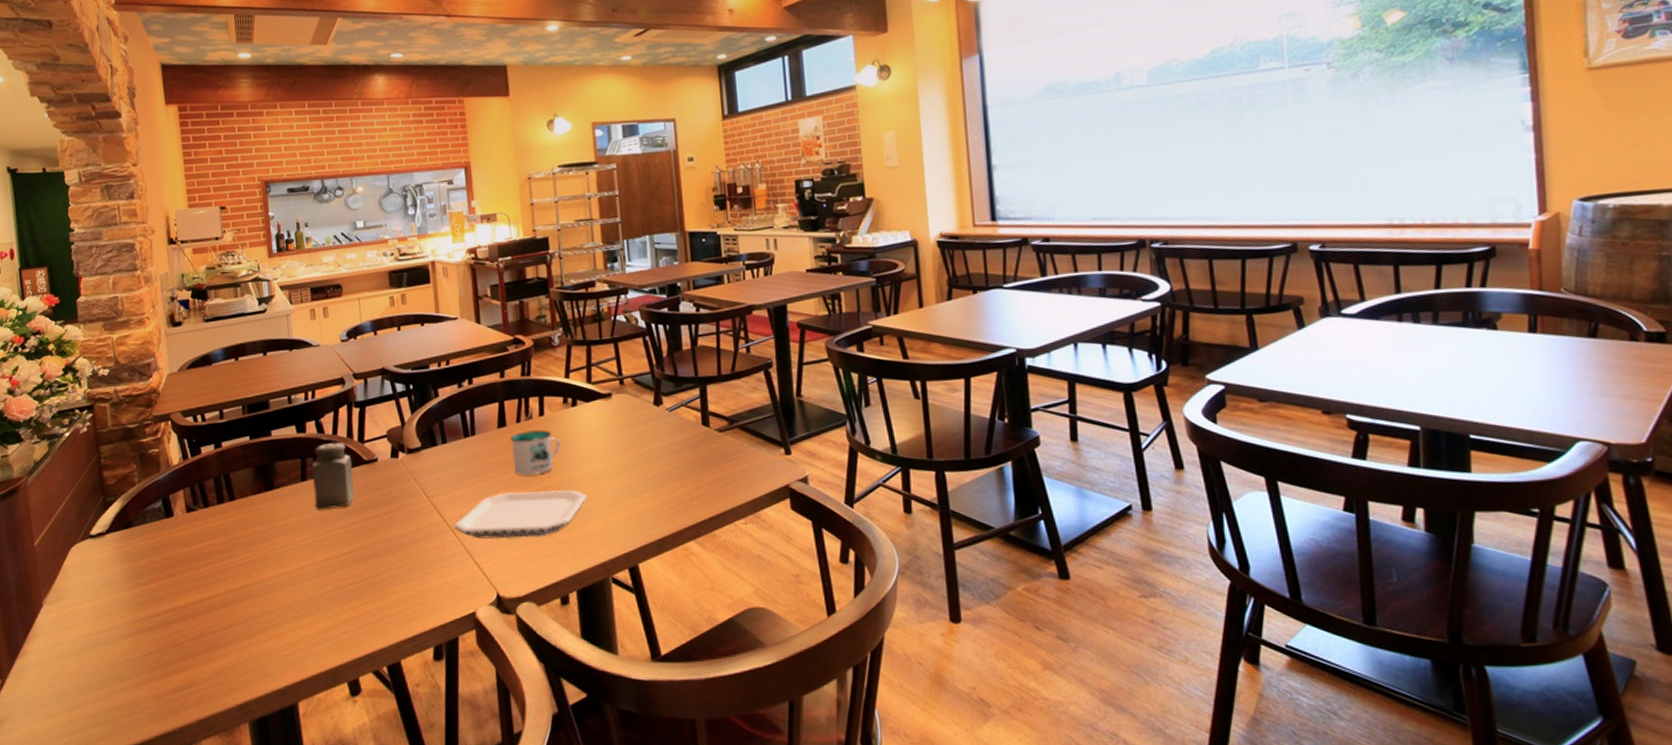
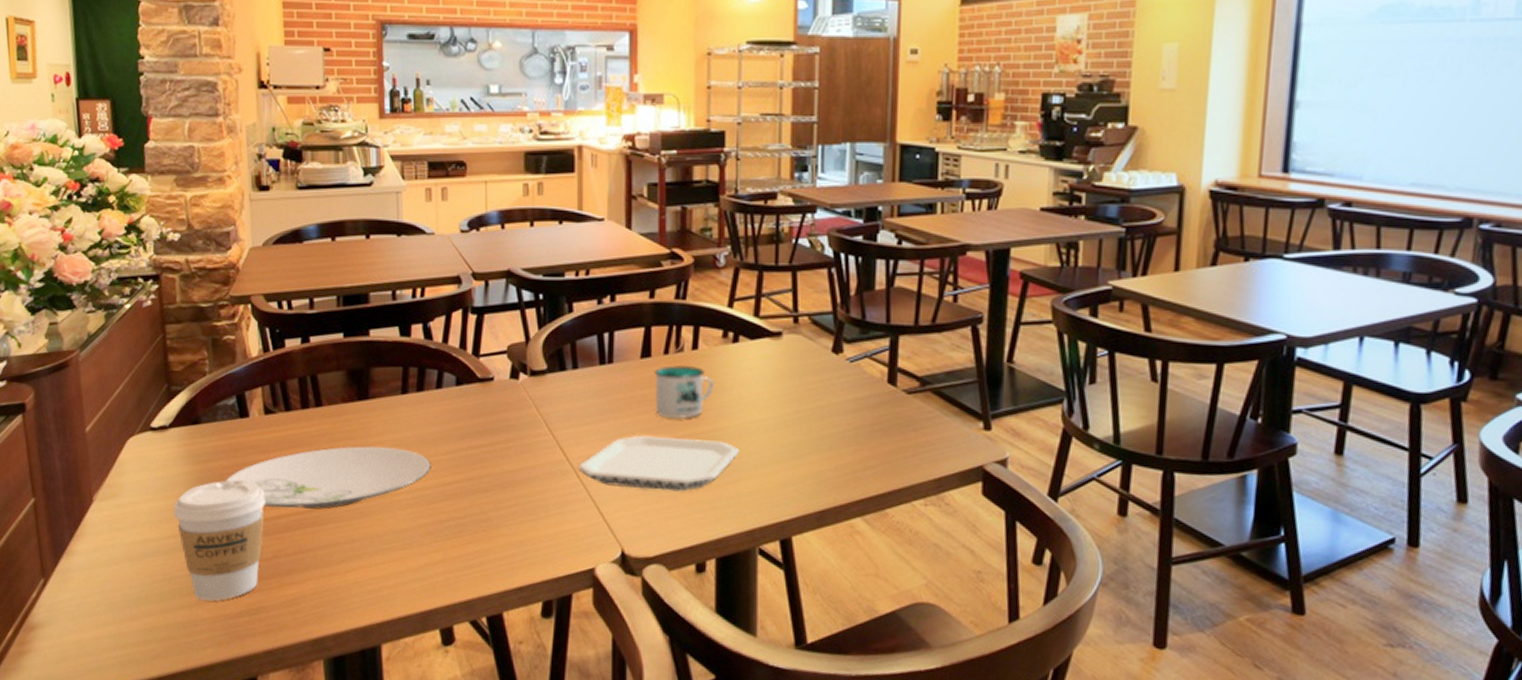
coffee cup: none [112,572,191,682] -> present [173,480,266,601]
plate: none [156,528,331,593] -> present [226,446,431,510]
salt shaker: present [311,443,355,510] -> none [415,353,464,430]

